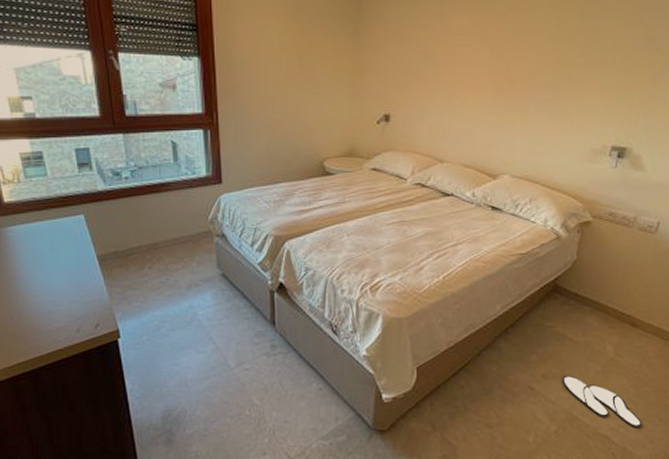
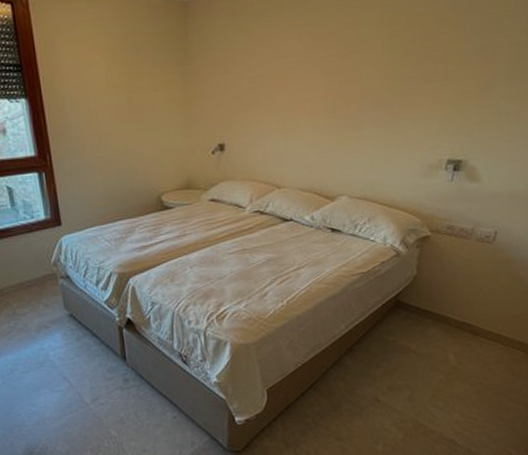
slippers: present [562,375,642,429] -> none [407,385,485,431]

